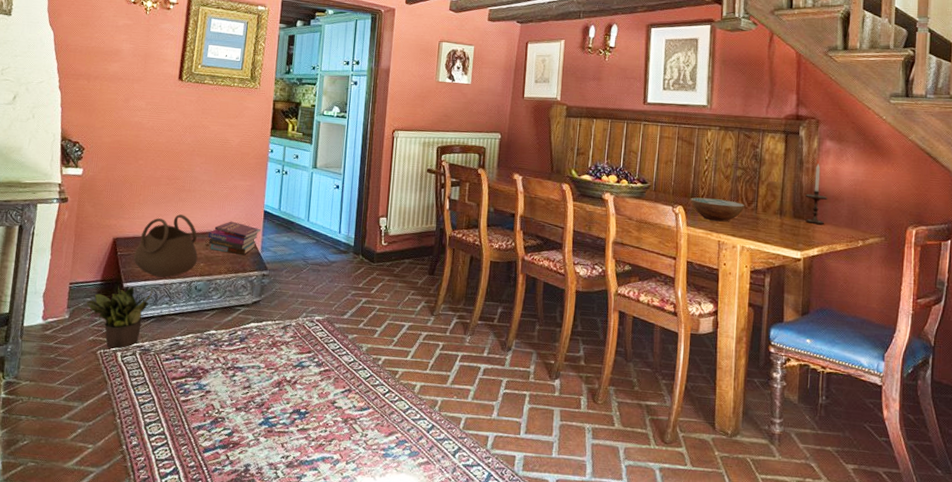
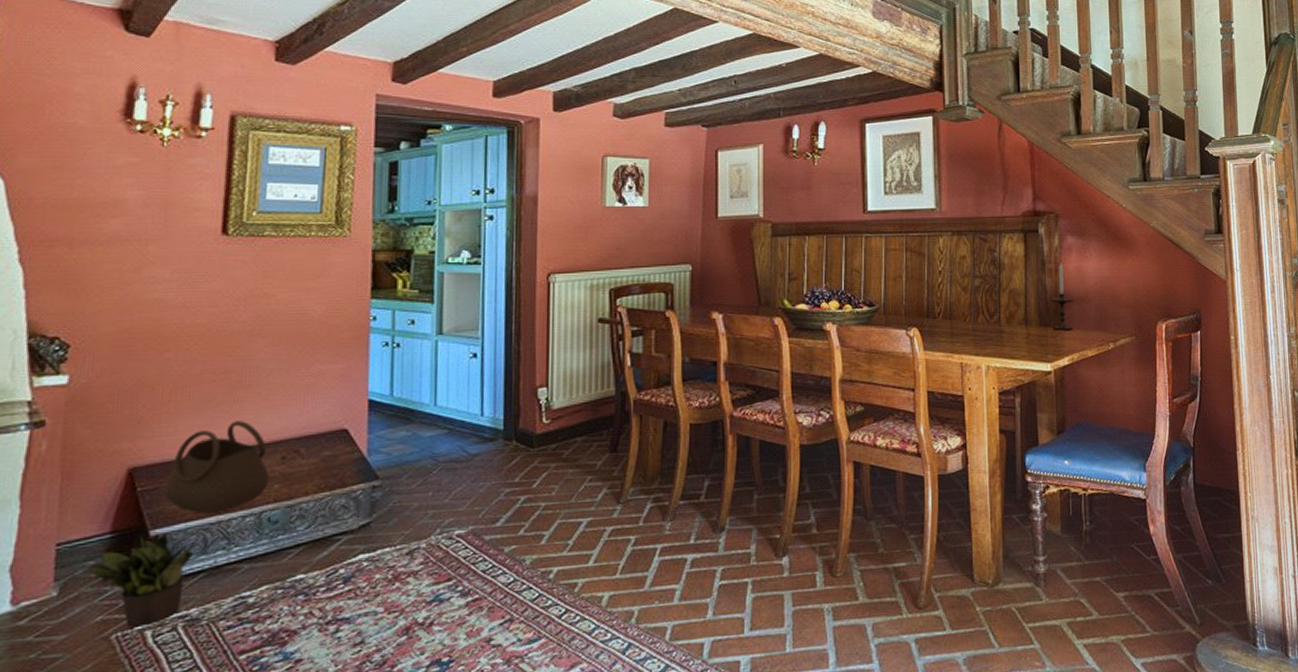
books: present [208,221,262,256] -> none [283,420,367,465]
bowl: present [690,197,746,222] -> none [925,314,987,341]

